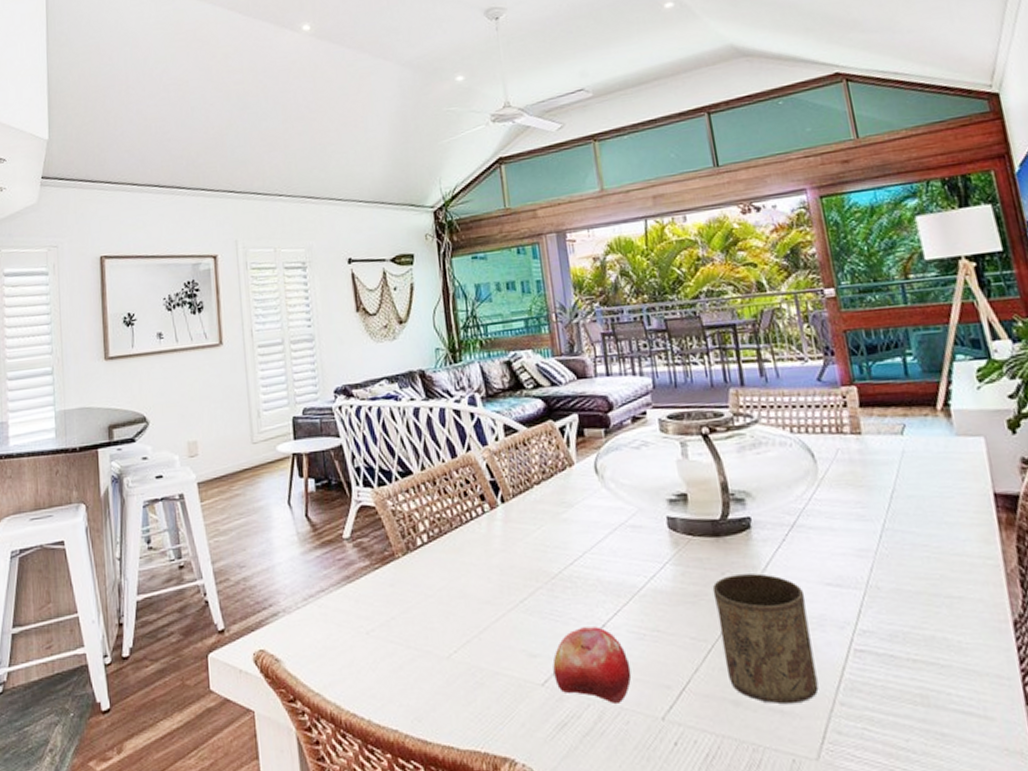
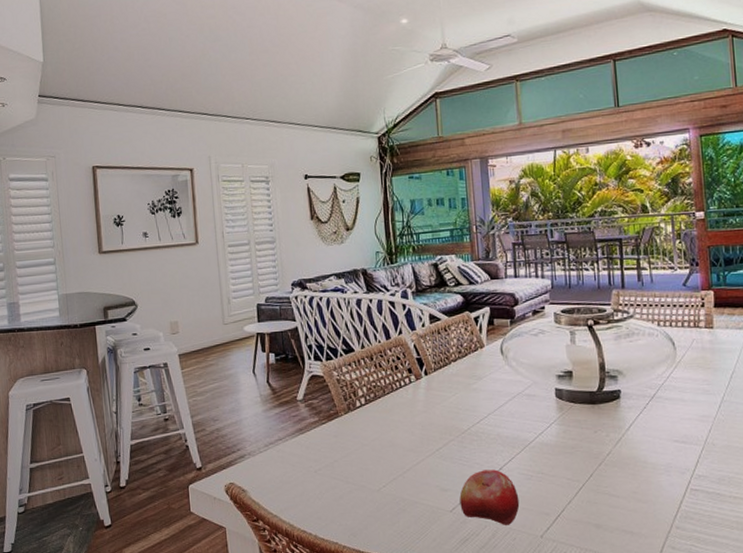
cup: present [712,573,819,705] -> none [586,432,661,528]

